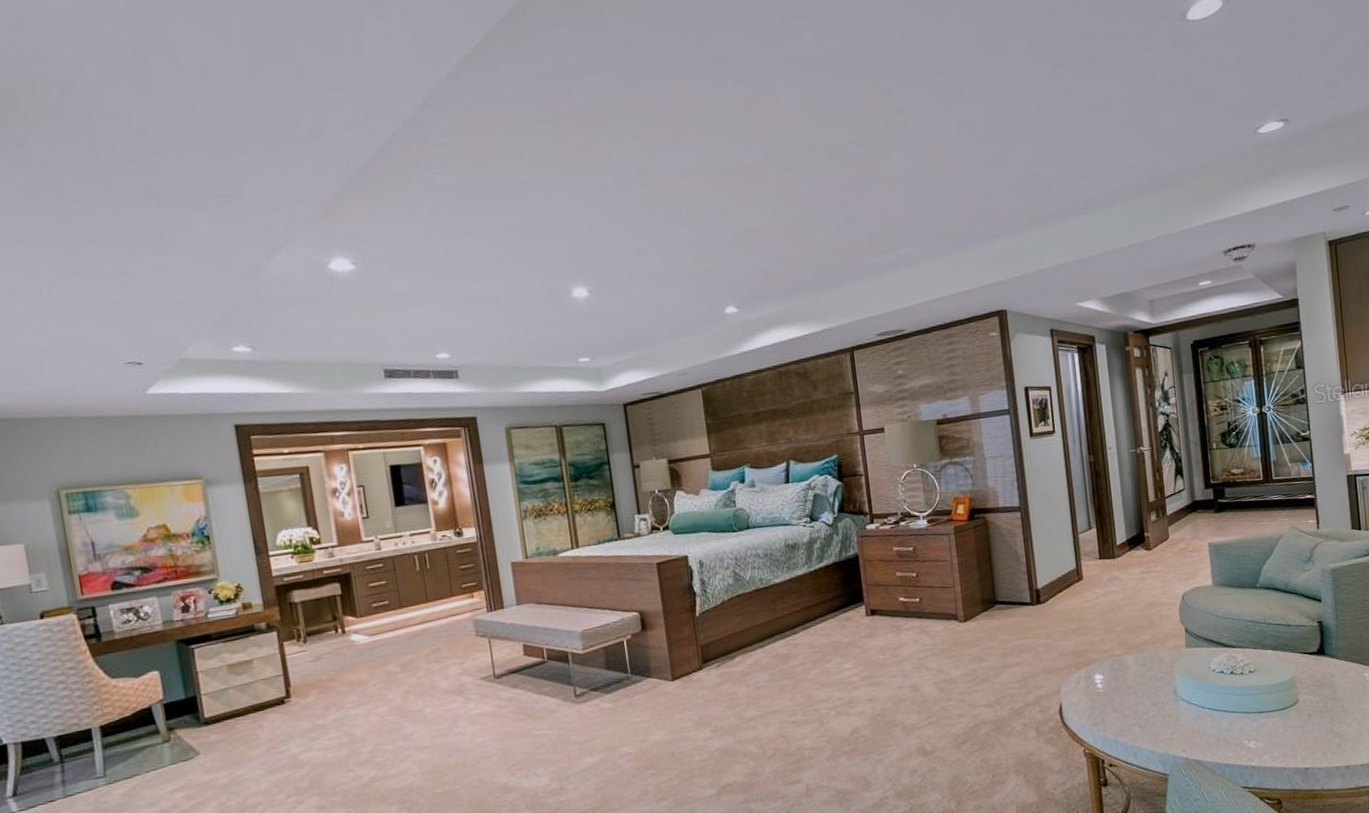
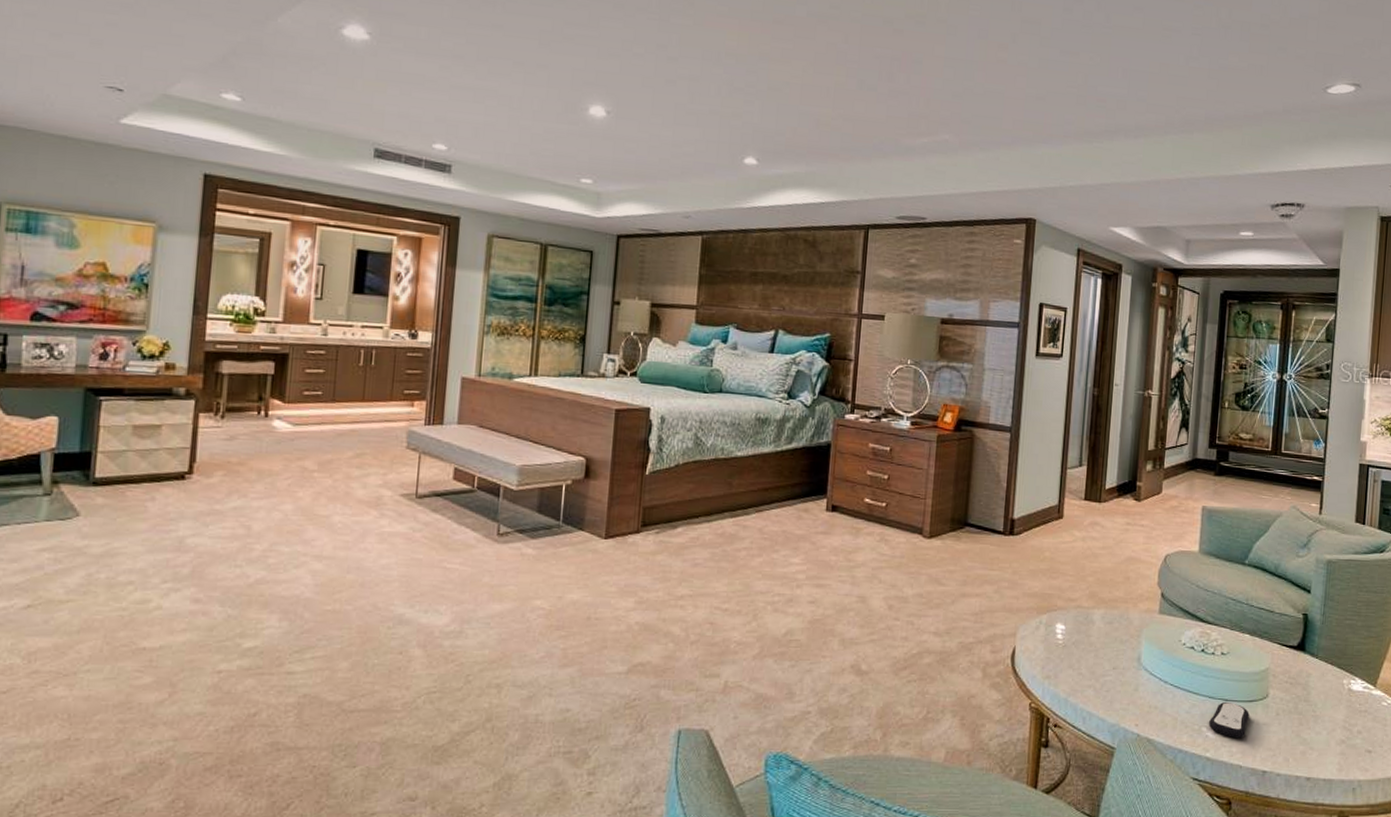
remote control: none [1249,713,1285,745] -> present [1209,702,1250,739]

